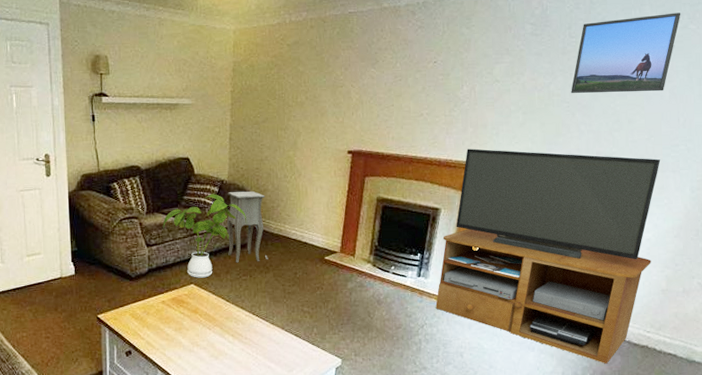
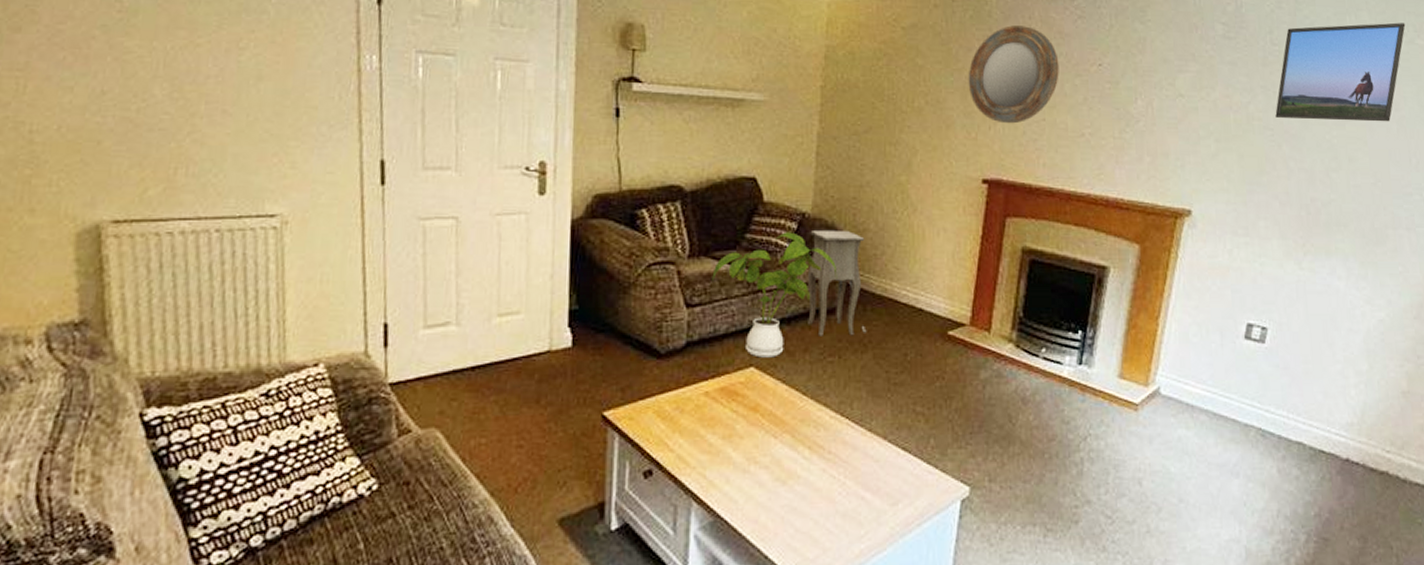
home mirror: none [336,37,404,110] -> present [968,25,1059,124]
tv stand: present [435,149,661,364] -> none [1103,185,1392,498]

